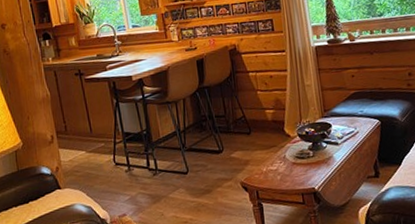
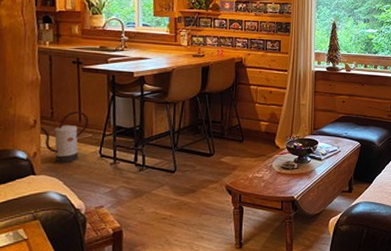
watering can: none [58,121,99,176] -> present [41,110,89,163]

